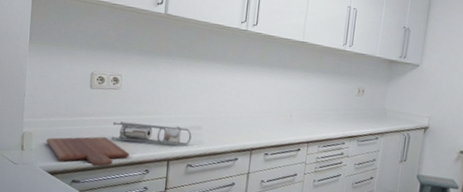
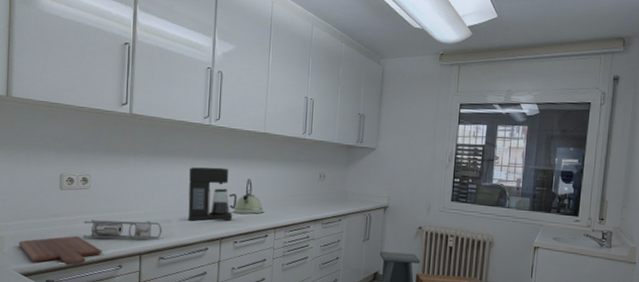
coffee maker: none [218,73,271,132] -> present [188,167,238,221]
kettle: none [266,89,297,127] -> present [233,179,263,215]

